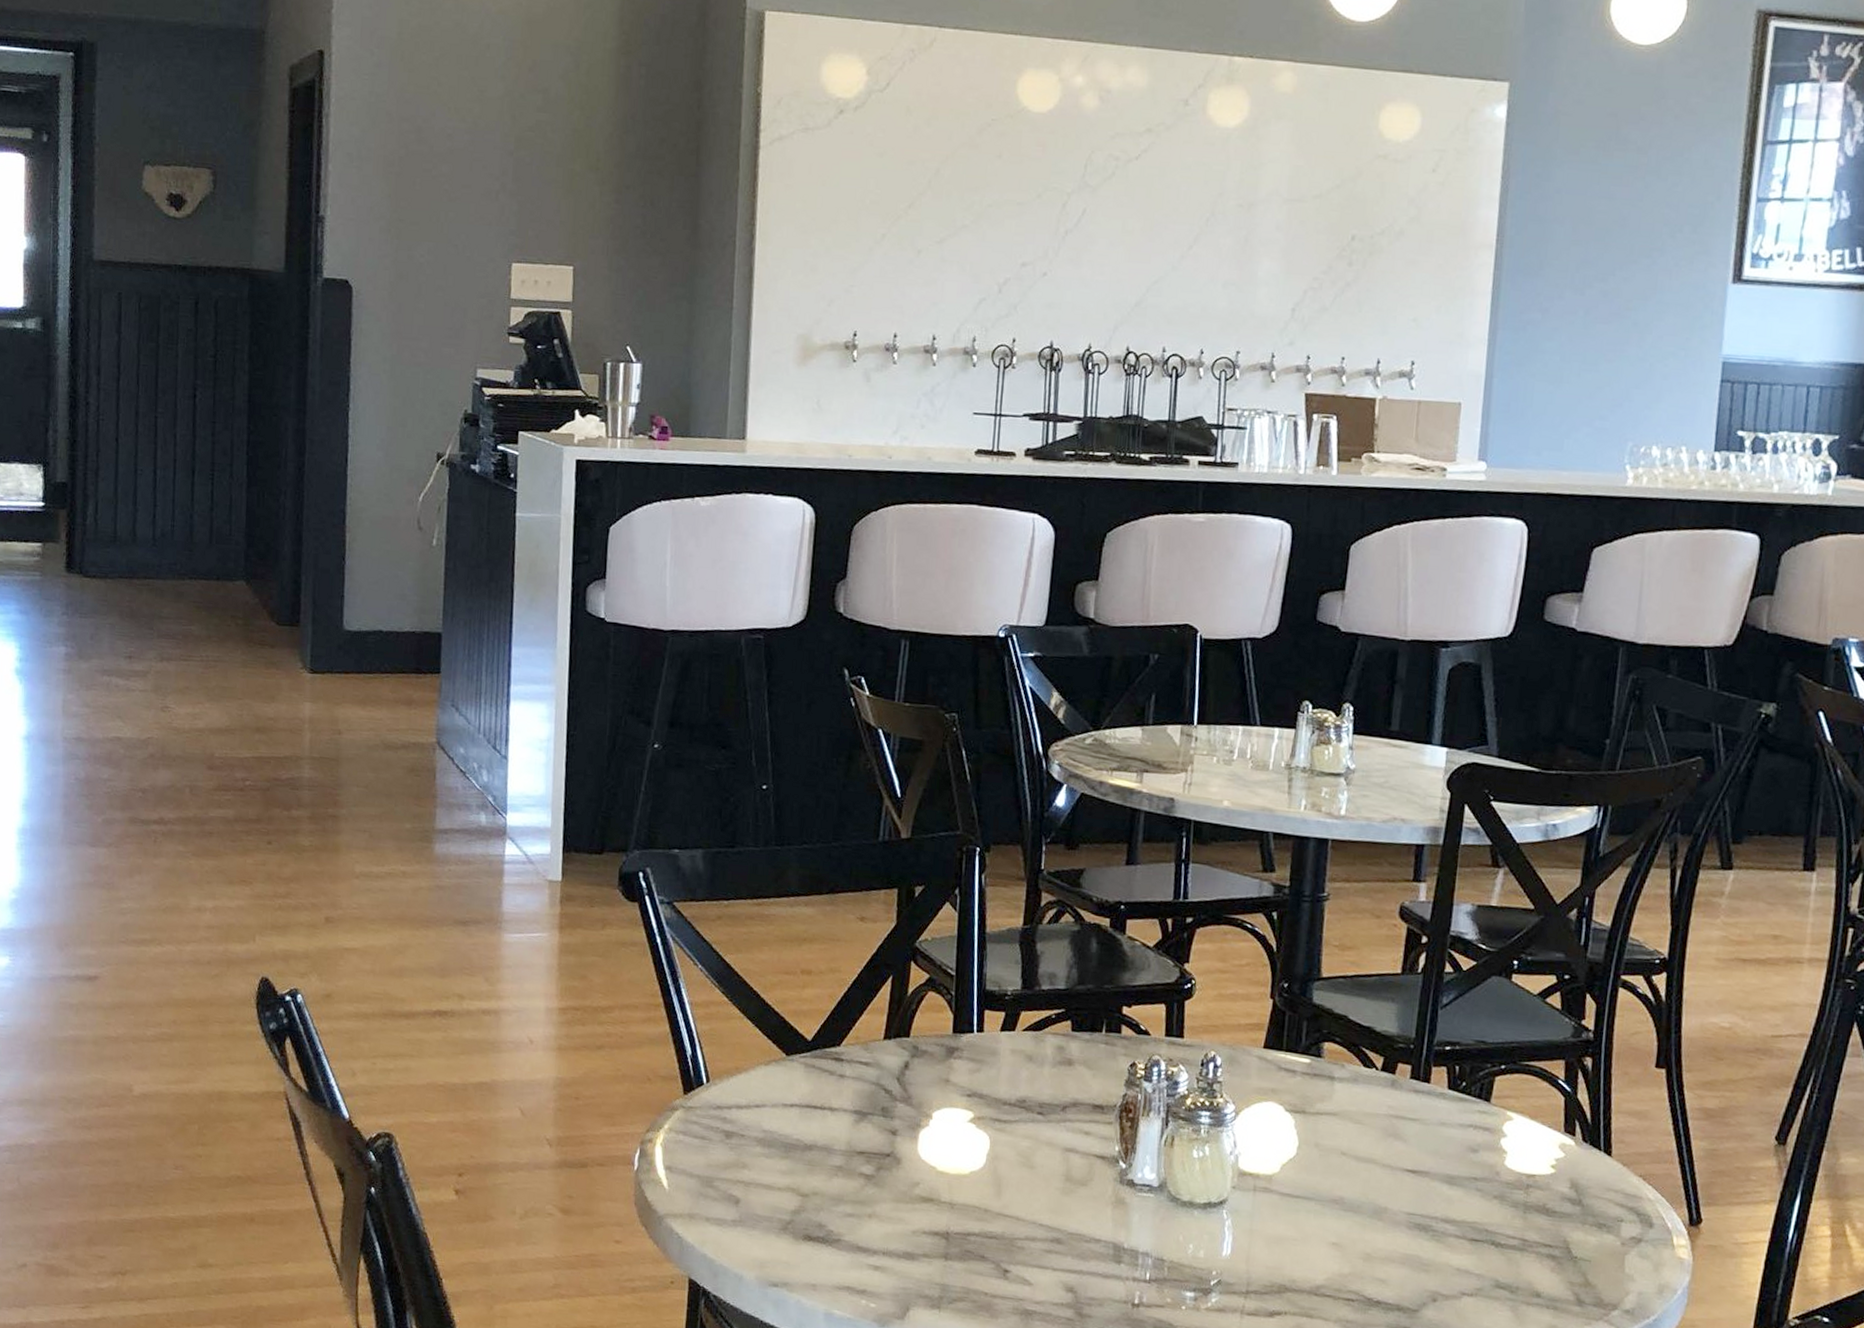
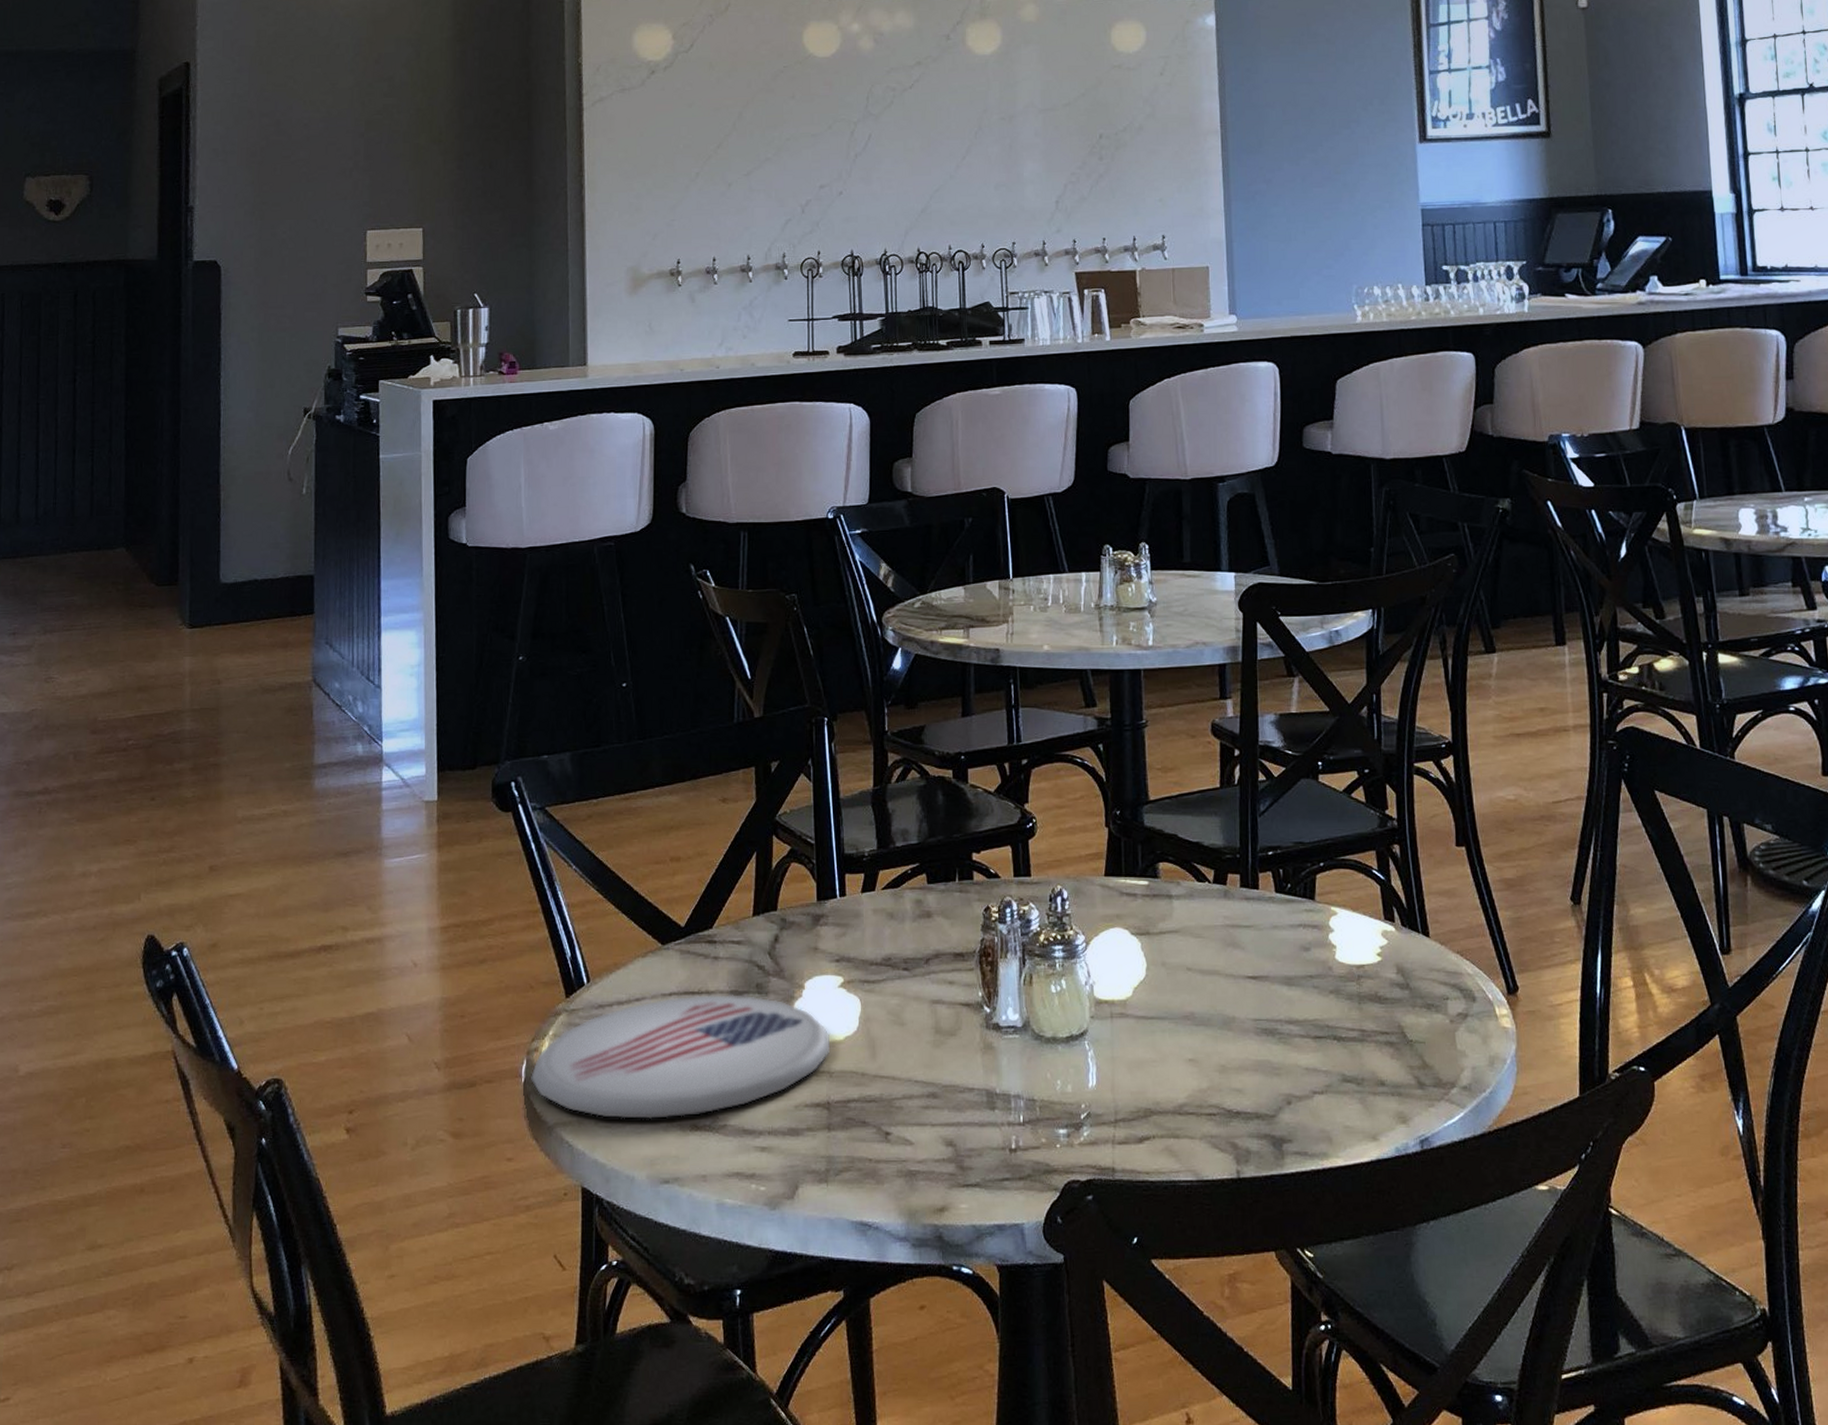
plate: none [643,1108,954,1226] -> present [531,995,831,1120]

